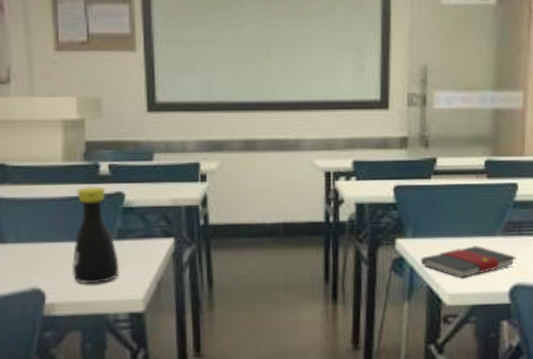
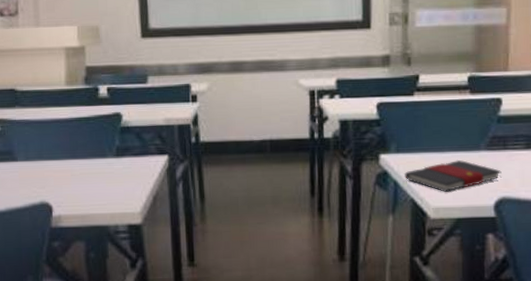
bottle: present [72,186,120,284] -> none [75,107,119,198]

